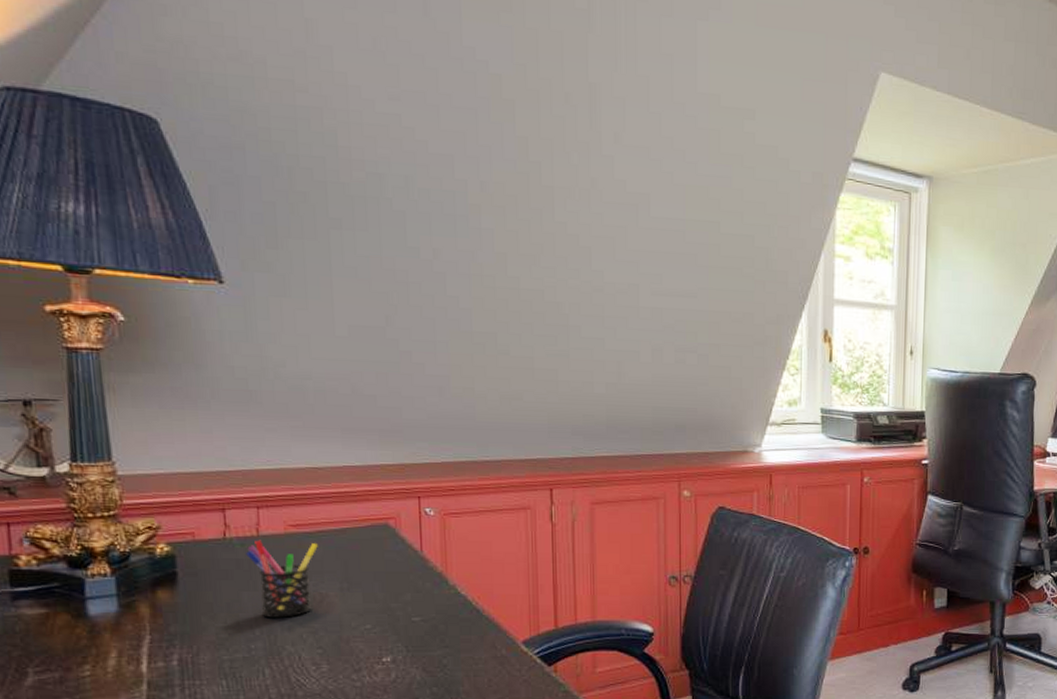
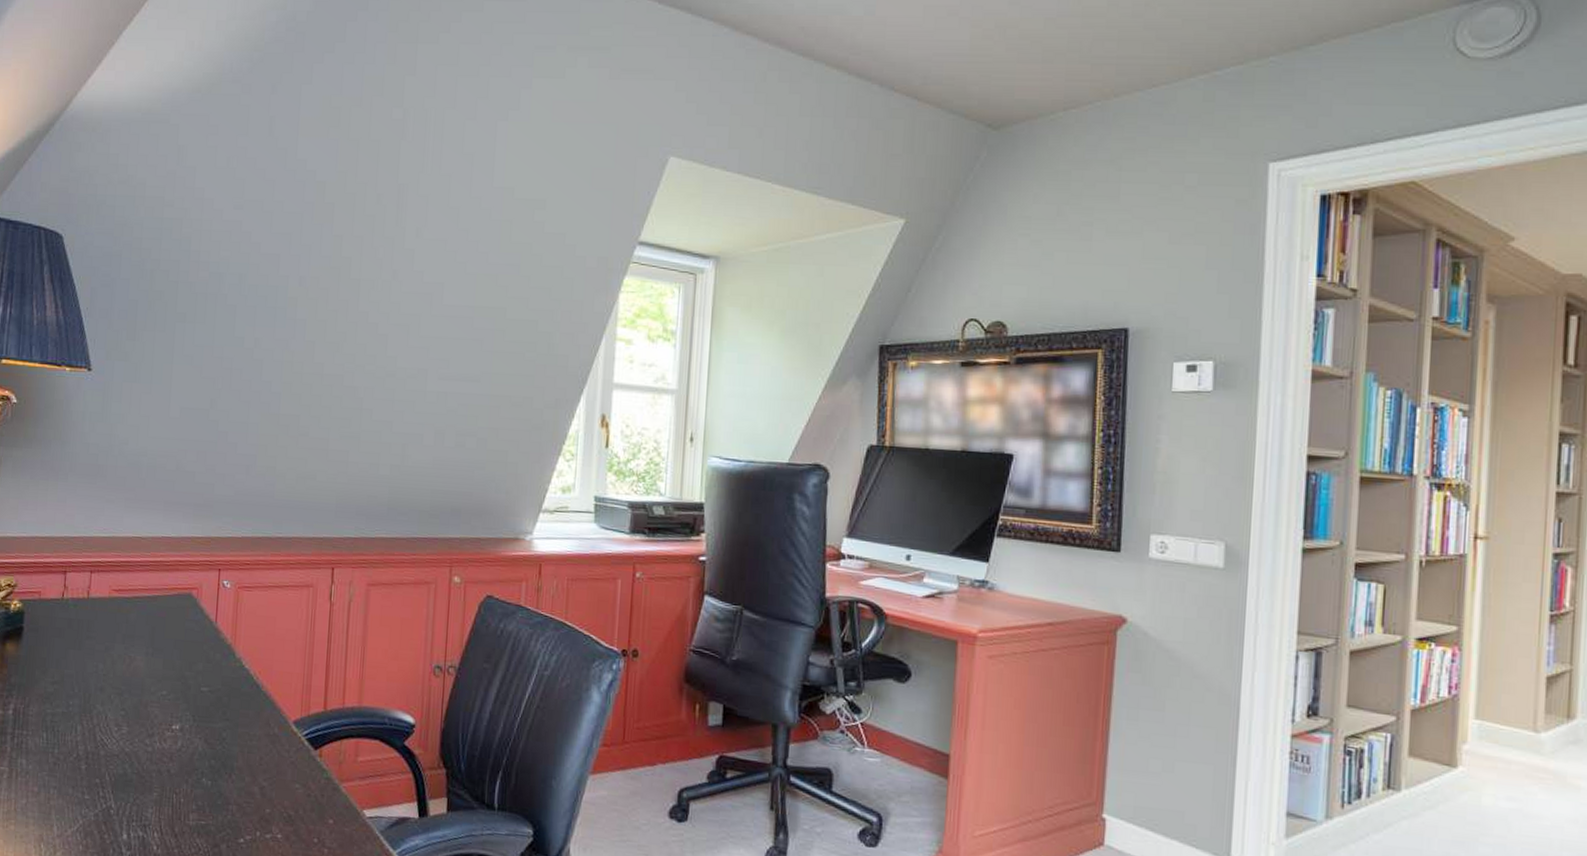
pen holder: present [246,540,318,618] -> none [77,602,133,678]

